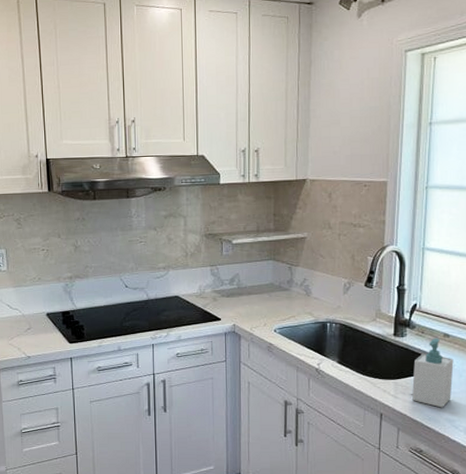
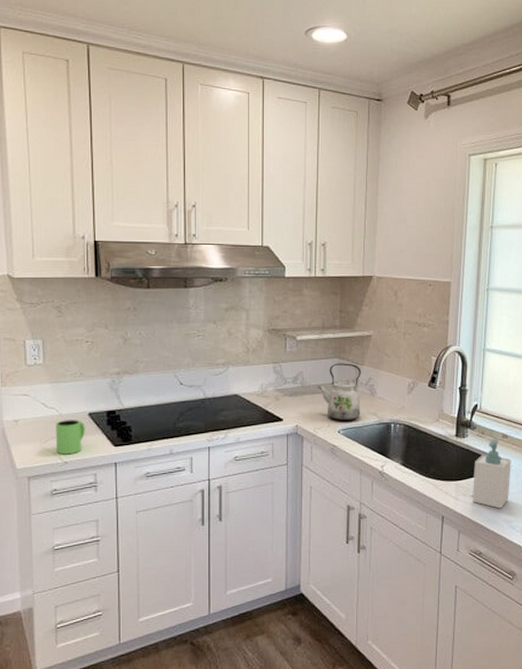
mug: none [19,319,44,350] -> present [55,420,85,455]
kettle: none [253,265,297,321] -> present [317,363,361,422]

